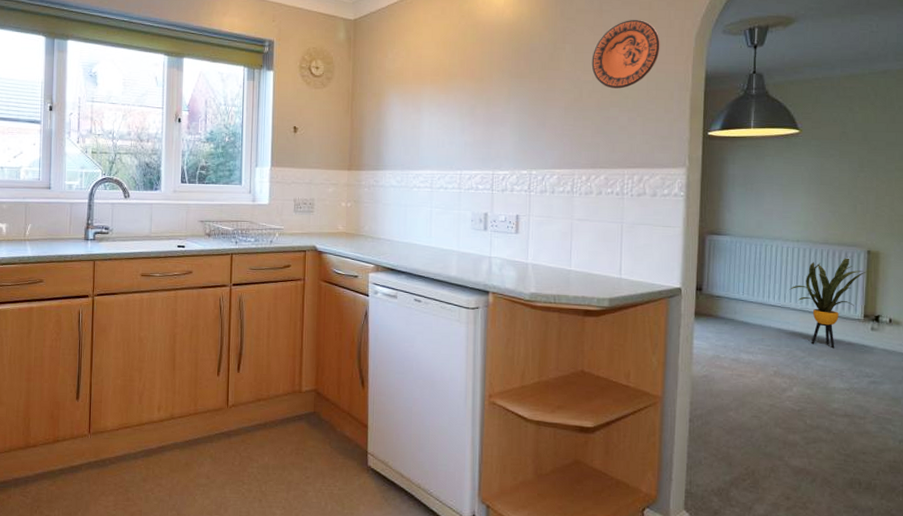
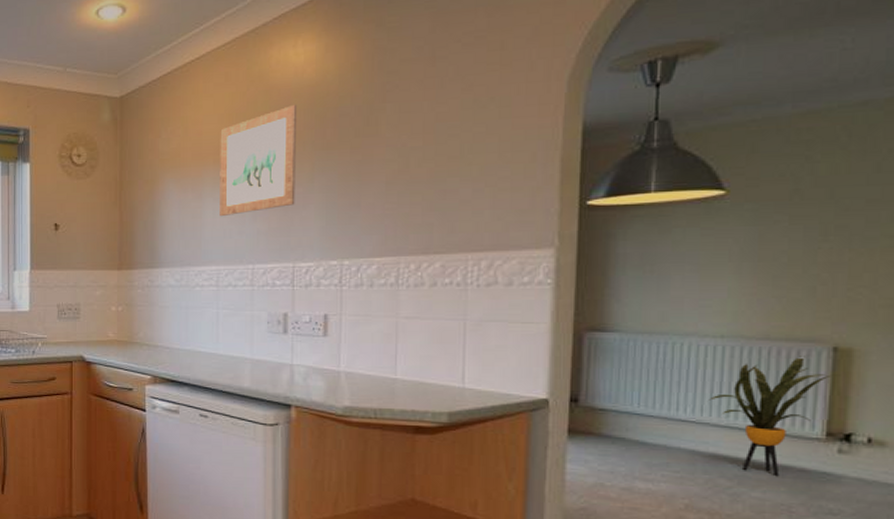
wall art: none [434,38,498,129] -> present [220,104,298,217]
decorative plate: present [591,20,660,89] -> none [421,64,517,154]

